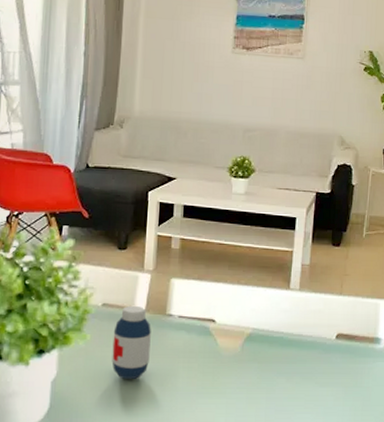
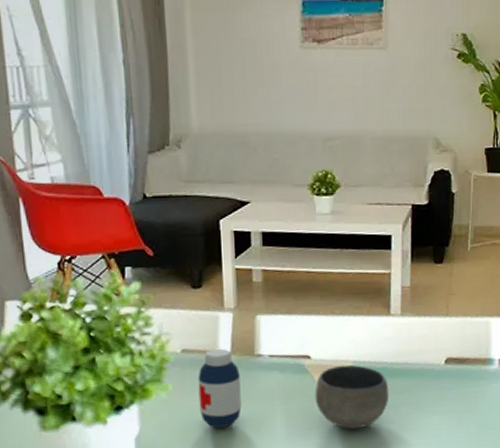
bowl: none [215,331,283,393] -> present [314,364,389,430]

